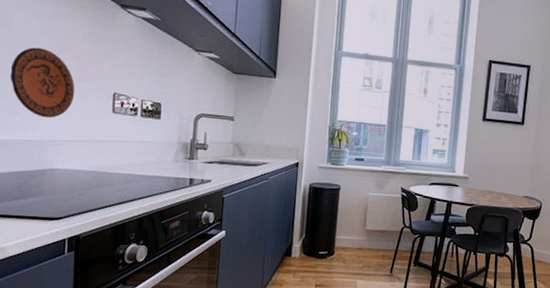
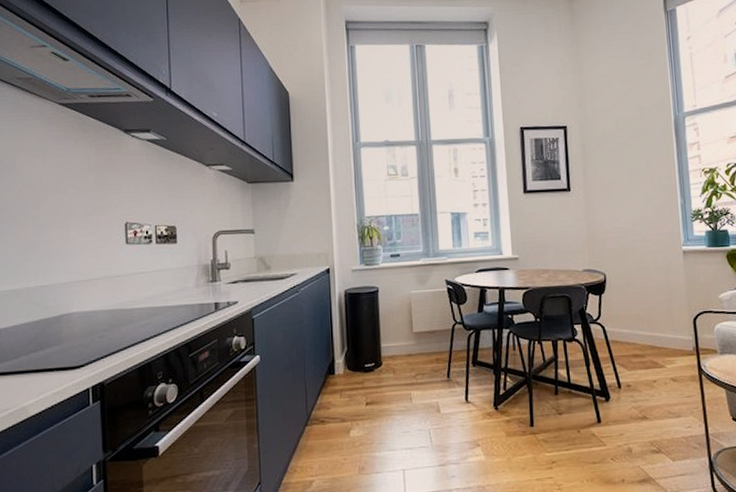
decorative plate: present [10,47,75,118] -> none [17,187,85,260]

